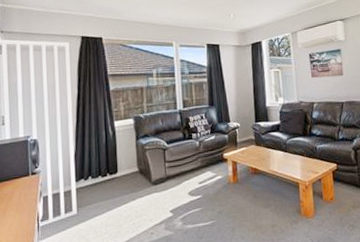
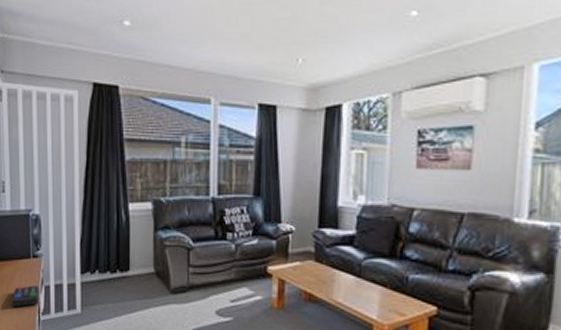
remote control: none [11,197,38,220] -> present [11,285,39,307]

